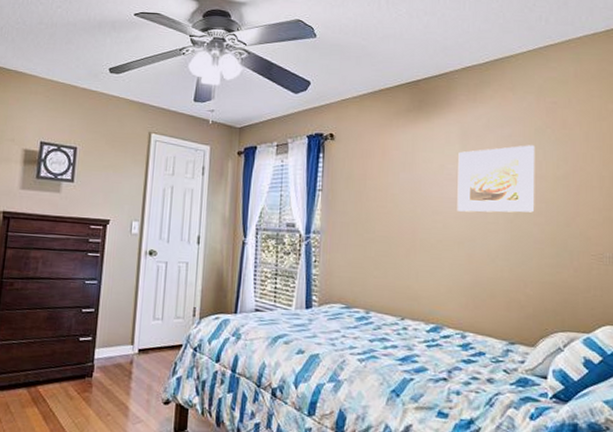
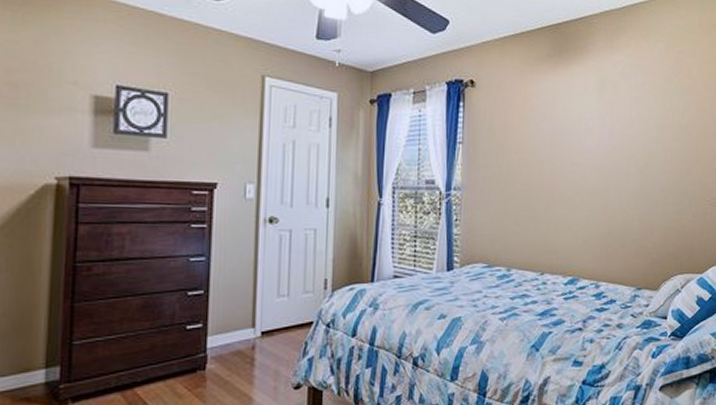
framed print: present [457,145,536,213] -> none [593,94,664,163]

